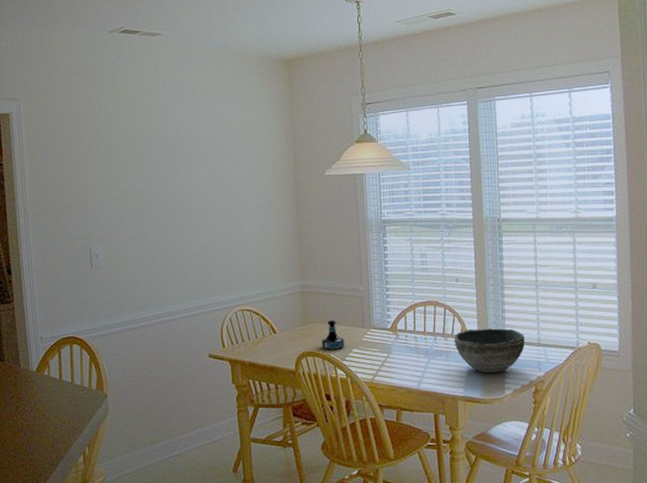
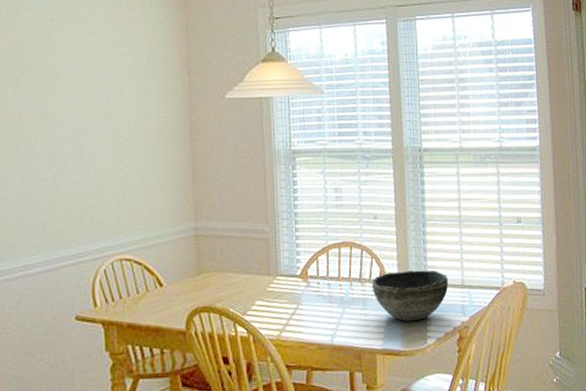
tequila bottle: present [322,320,345,350] -> none [219,267,247,304]

